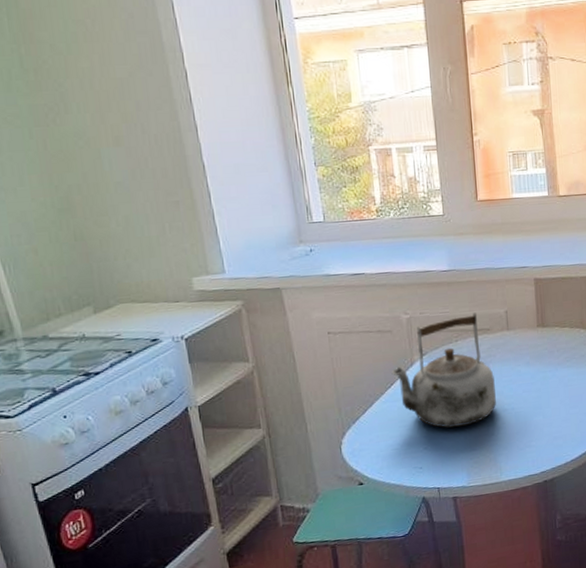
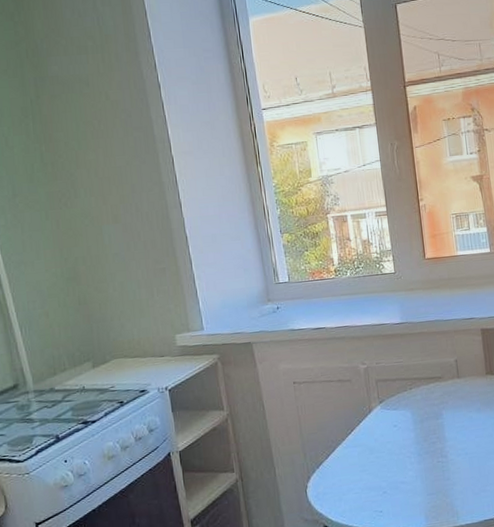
kettle: present [391,312,496,428] -> none [351,362,450,473]

